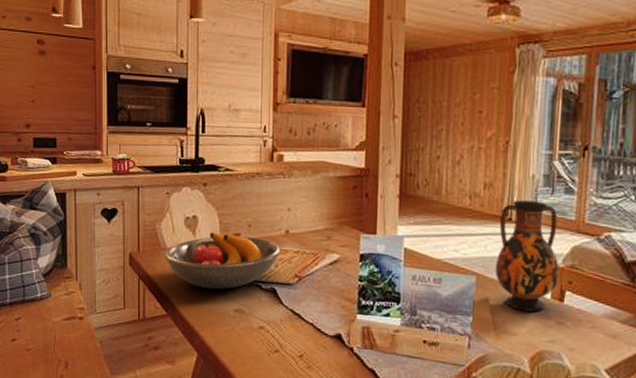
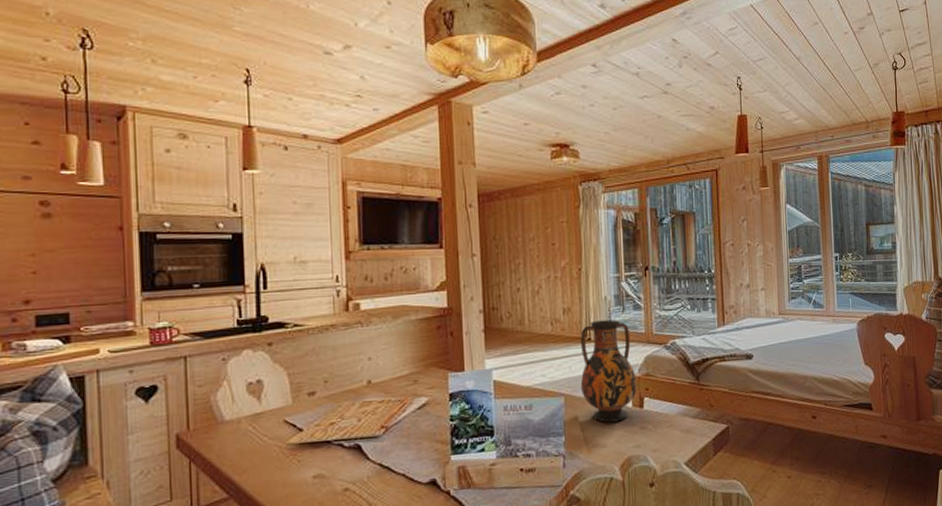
fruit bowl: present [163,232,281,290] -> none [221,393,363,459]

